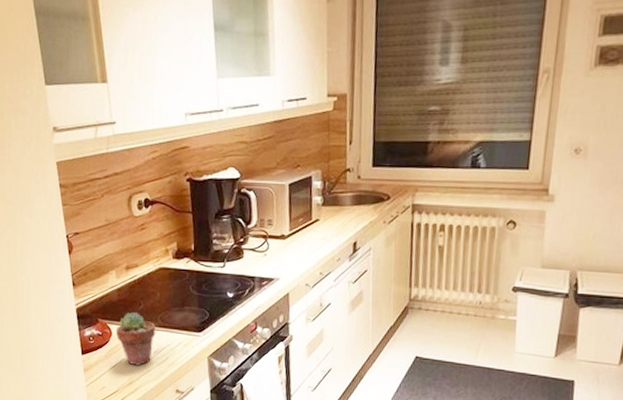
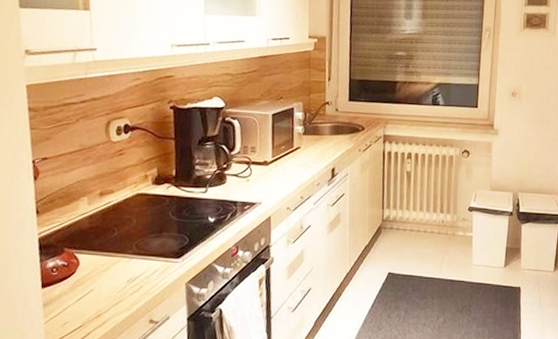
potted succulent: present [115,312,156,366] -> none [84,240,130,297]

